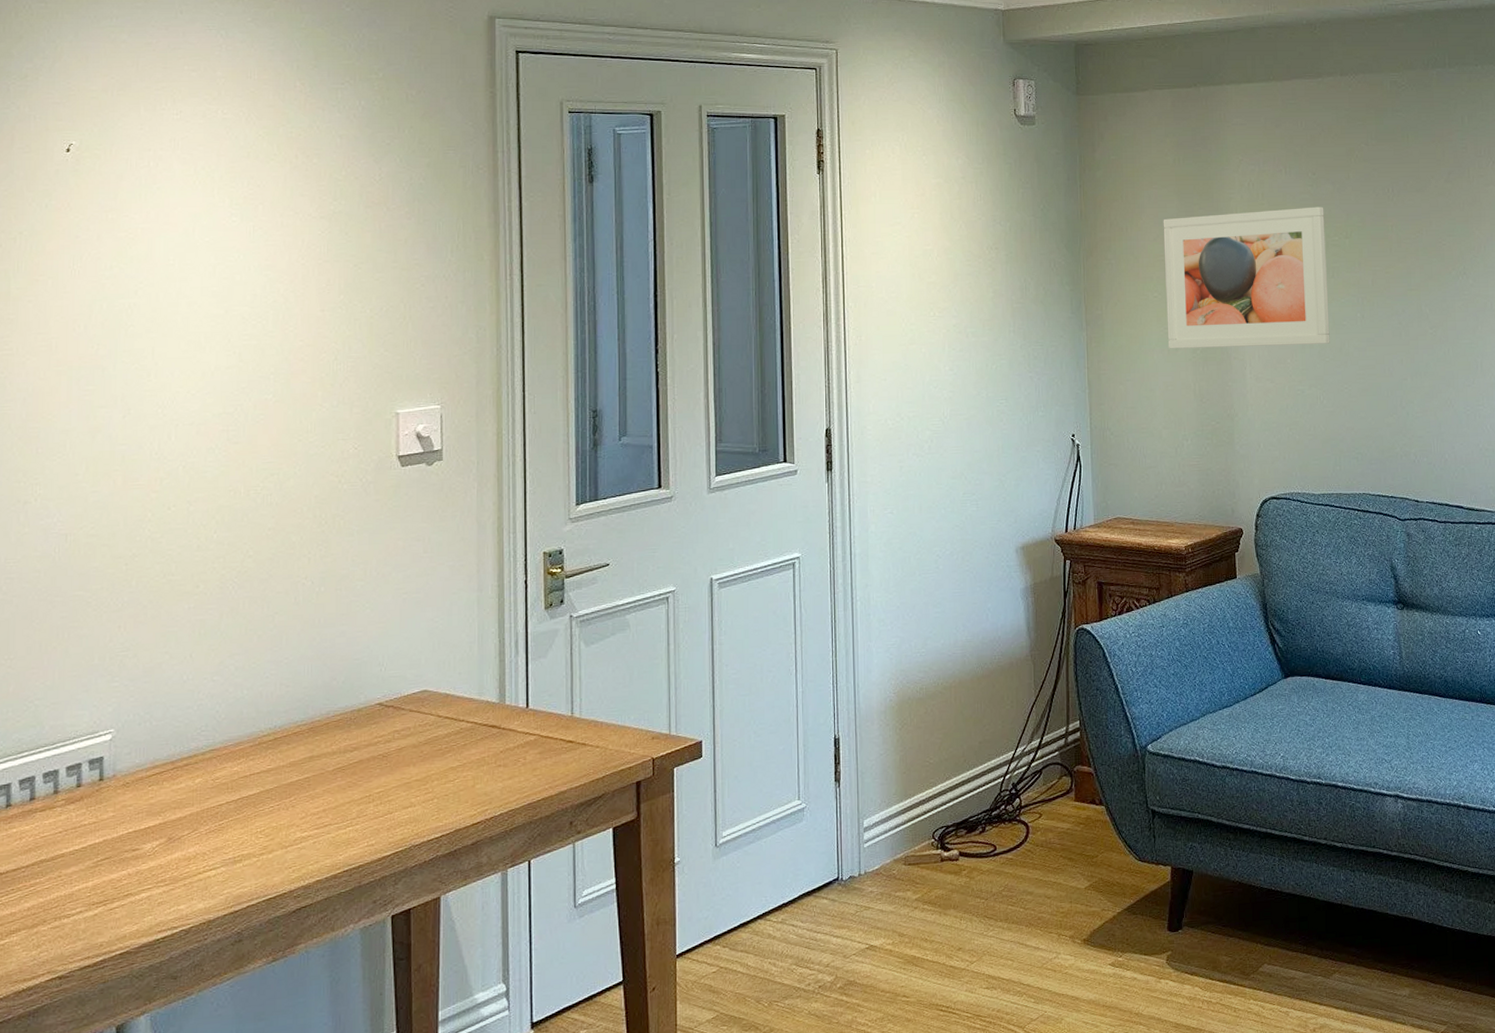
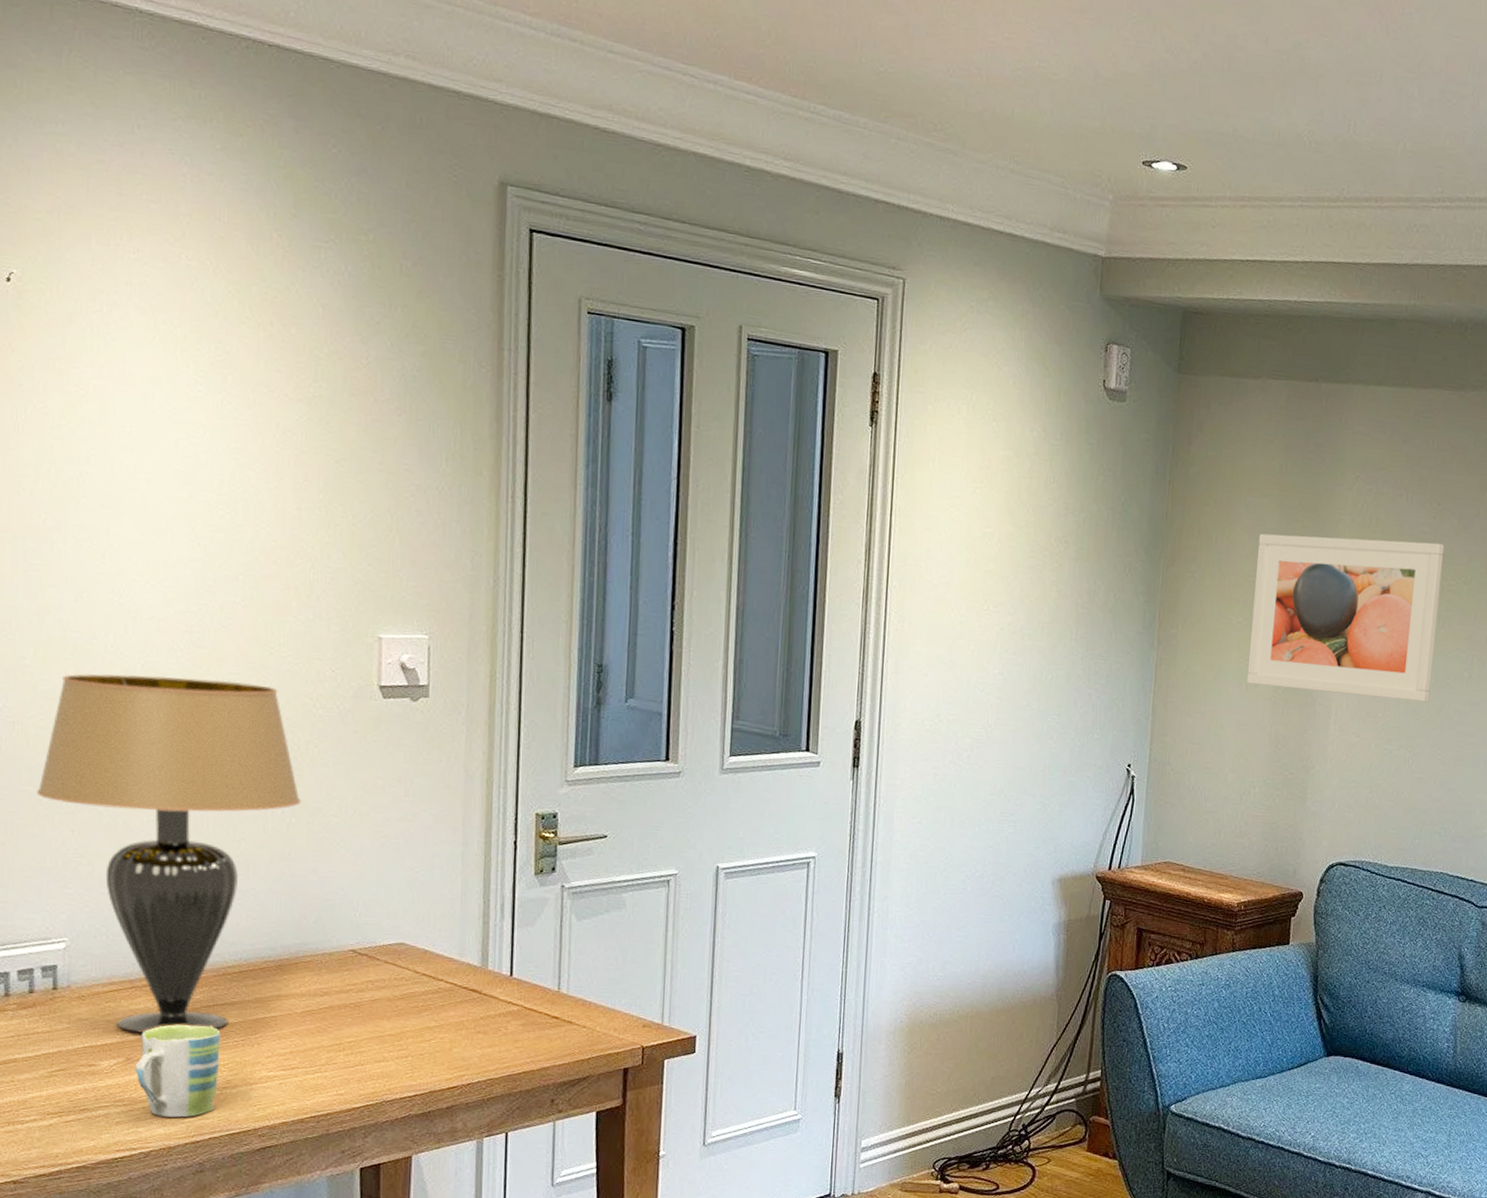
table lamp: none [87,469,329,812] -> present [37,674,302,1033]
mug: none [176,795,257,892] -> present [135,1024,221,1118]

